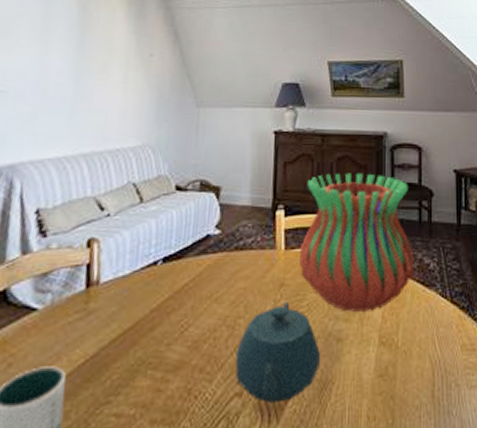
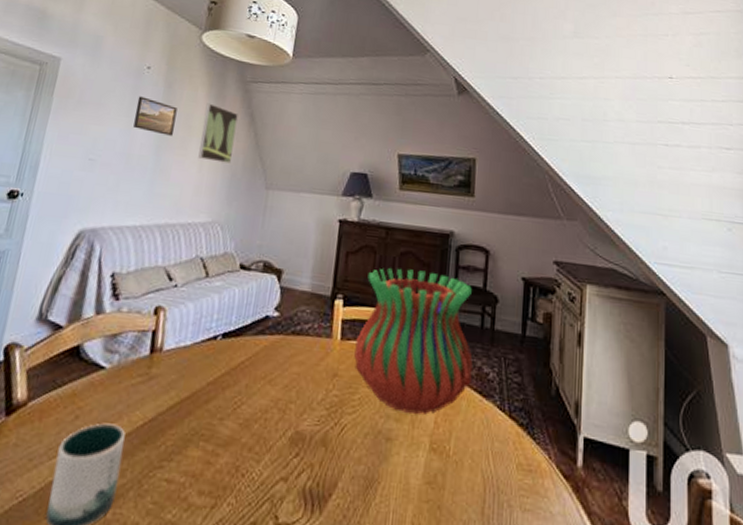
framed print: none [47,20,95,60] -> present [133,96,178,136]
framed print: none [122,23,161,84] -> present [198,103,238,163]
teapot: present [235,302,321,404] -> none [282,393,369,494]

